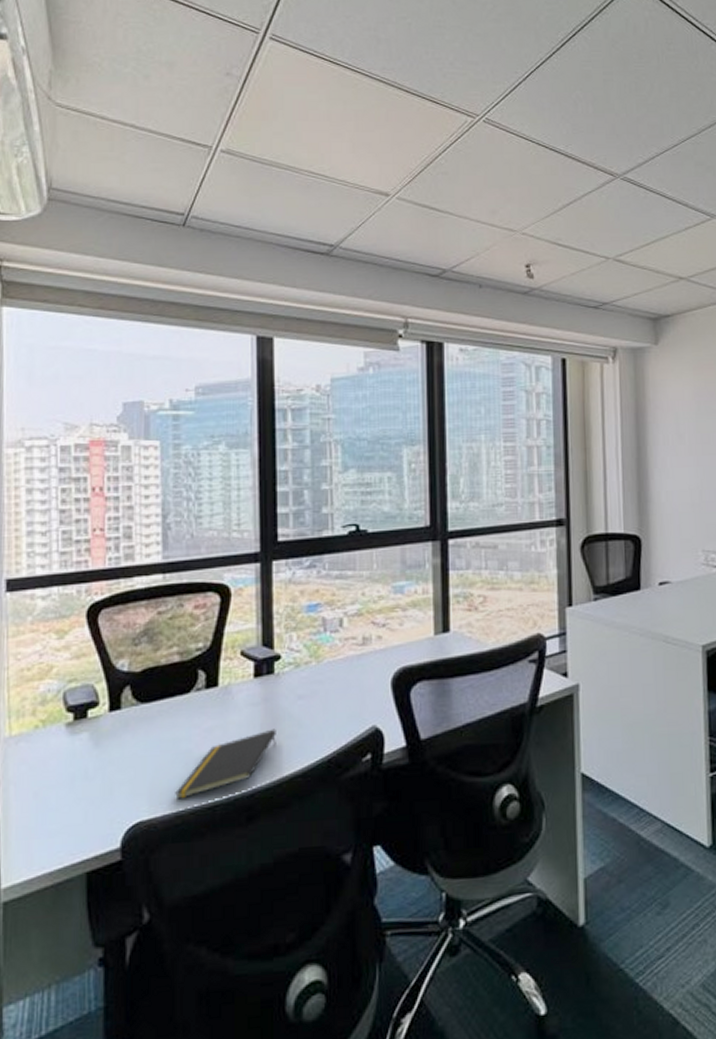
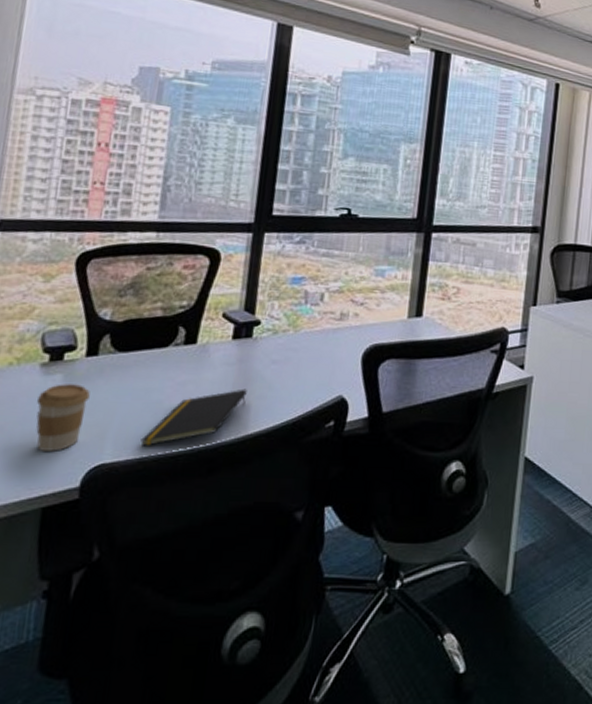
coffee cup: none [68,741,118,814] -> present [36,384,90,451]

